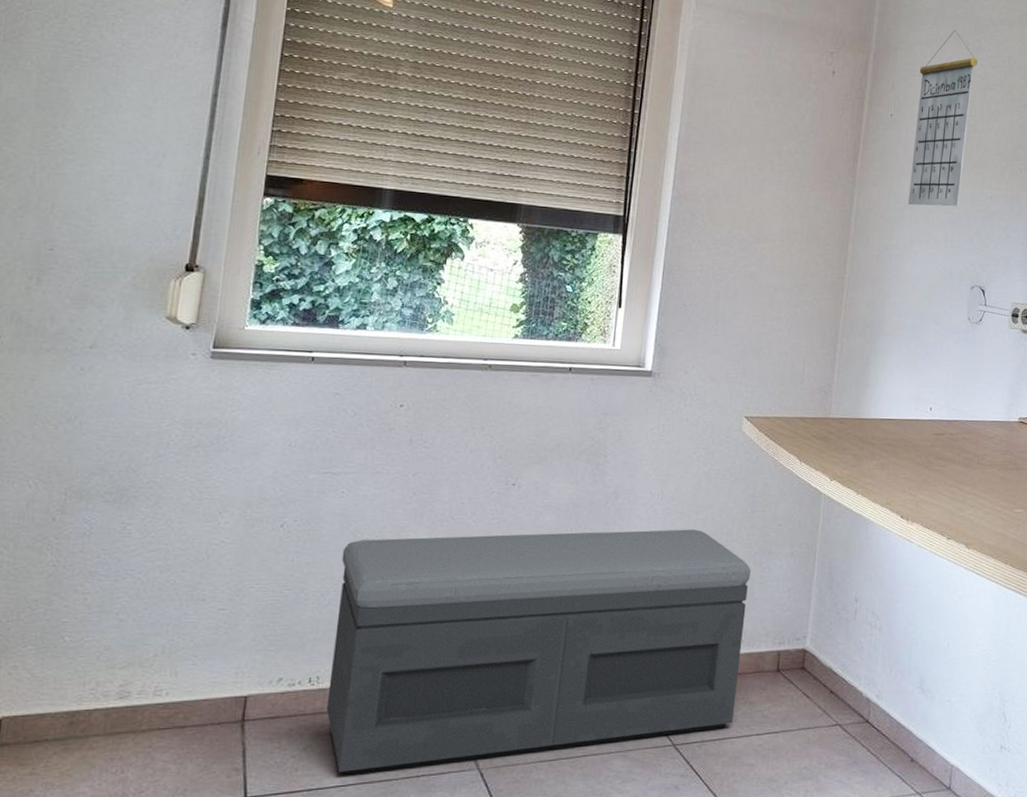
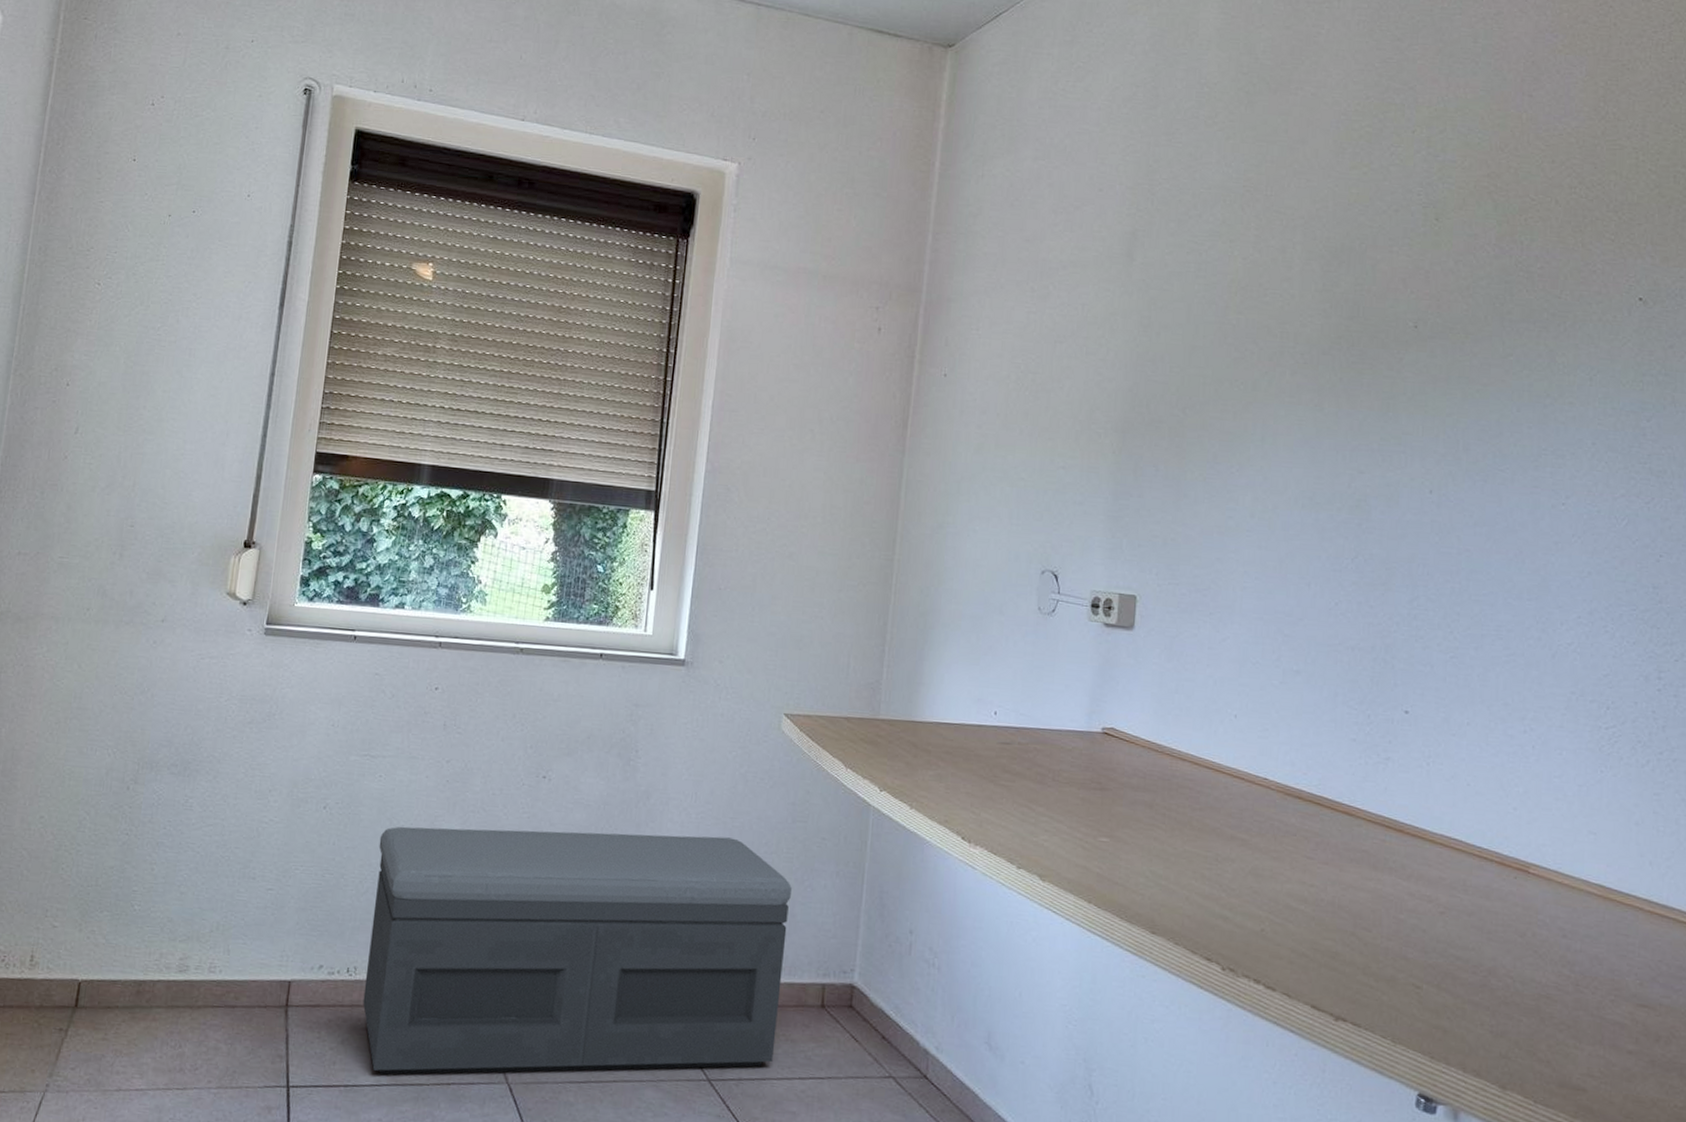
calendar: present [907,30,977,206] -> none [965,276,1045,478]

